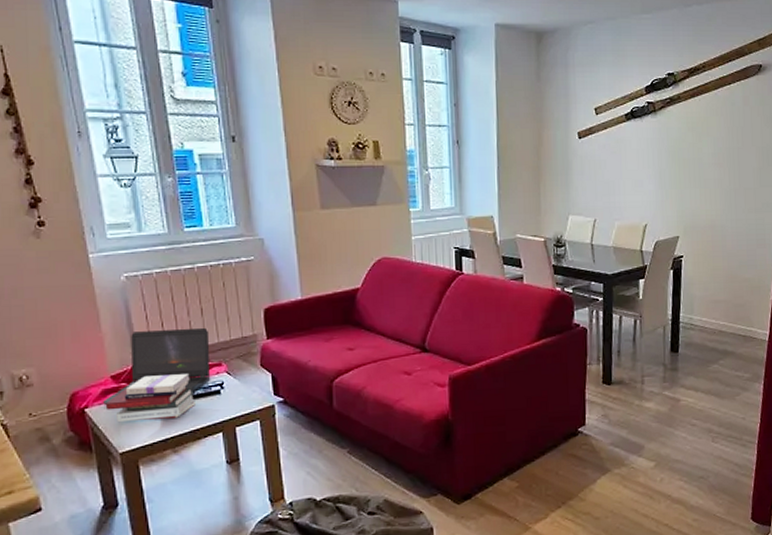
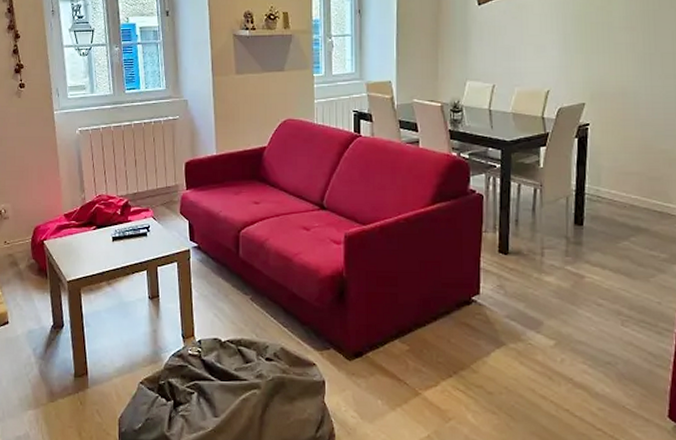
laptop computer: present [103,328,211,405] -> none [58,178,141,238]
books: present [105,374,195,423] -> none [59,216,127,256]

